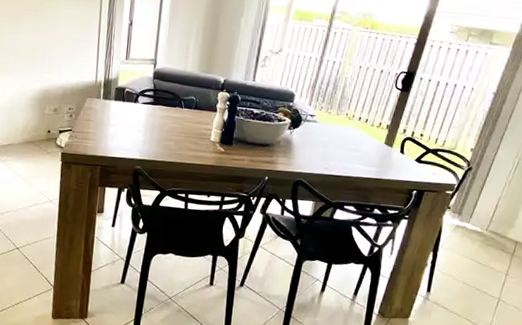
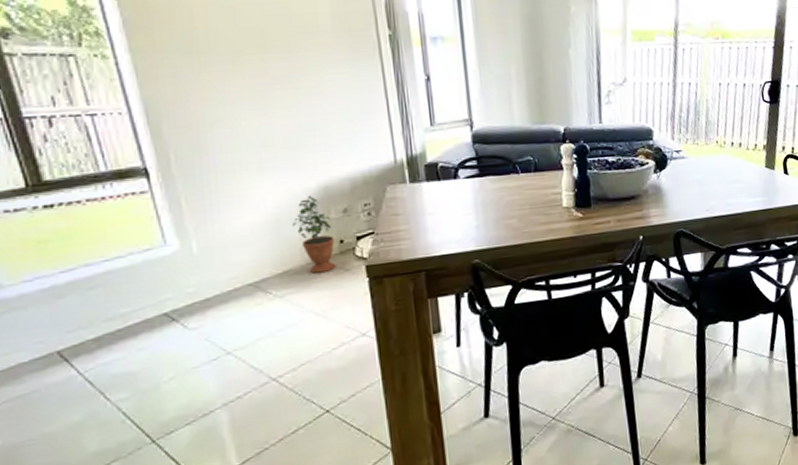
potted plant: none [19,94,45,151] -> present [292,195,336,273]

